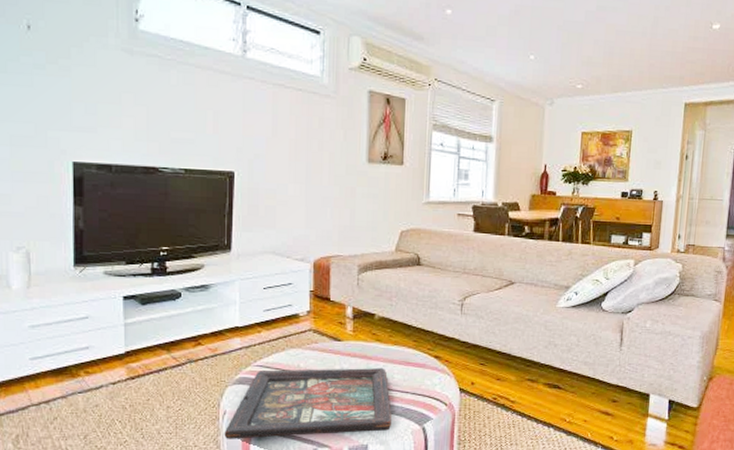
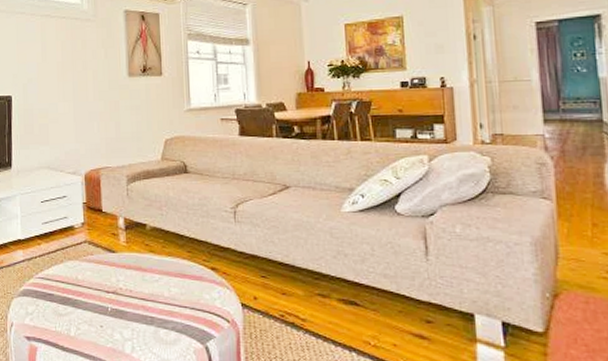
decorative tray: present [224,368,392,439] -> none [12,280,173,353]

